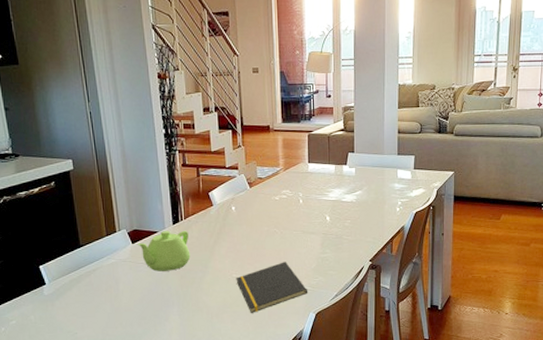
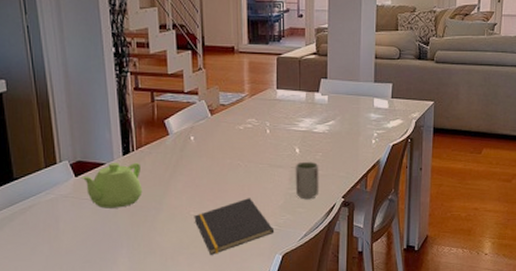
cup: none [326,228,349,263] -> present [295,161,319,200]

